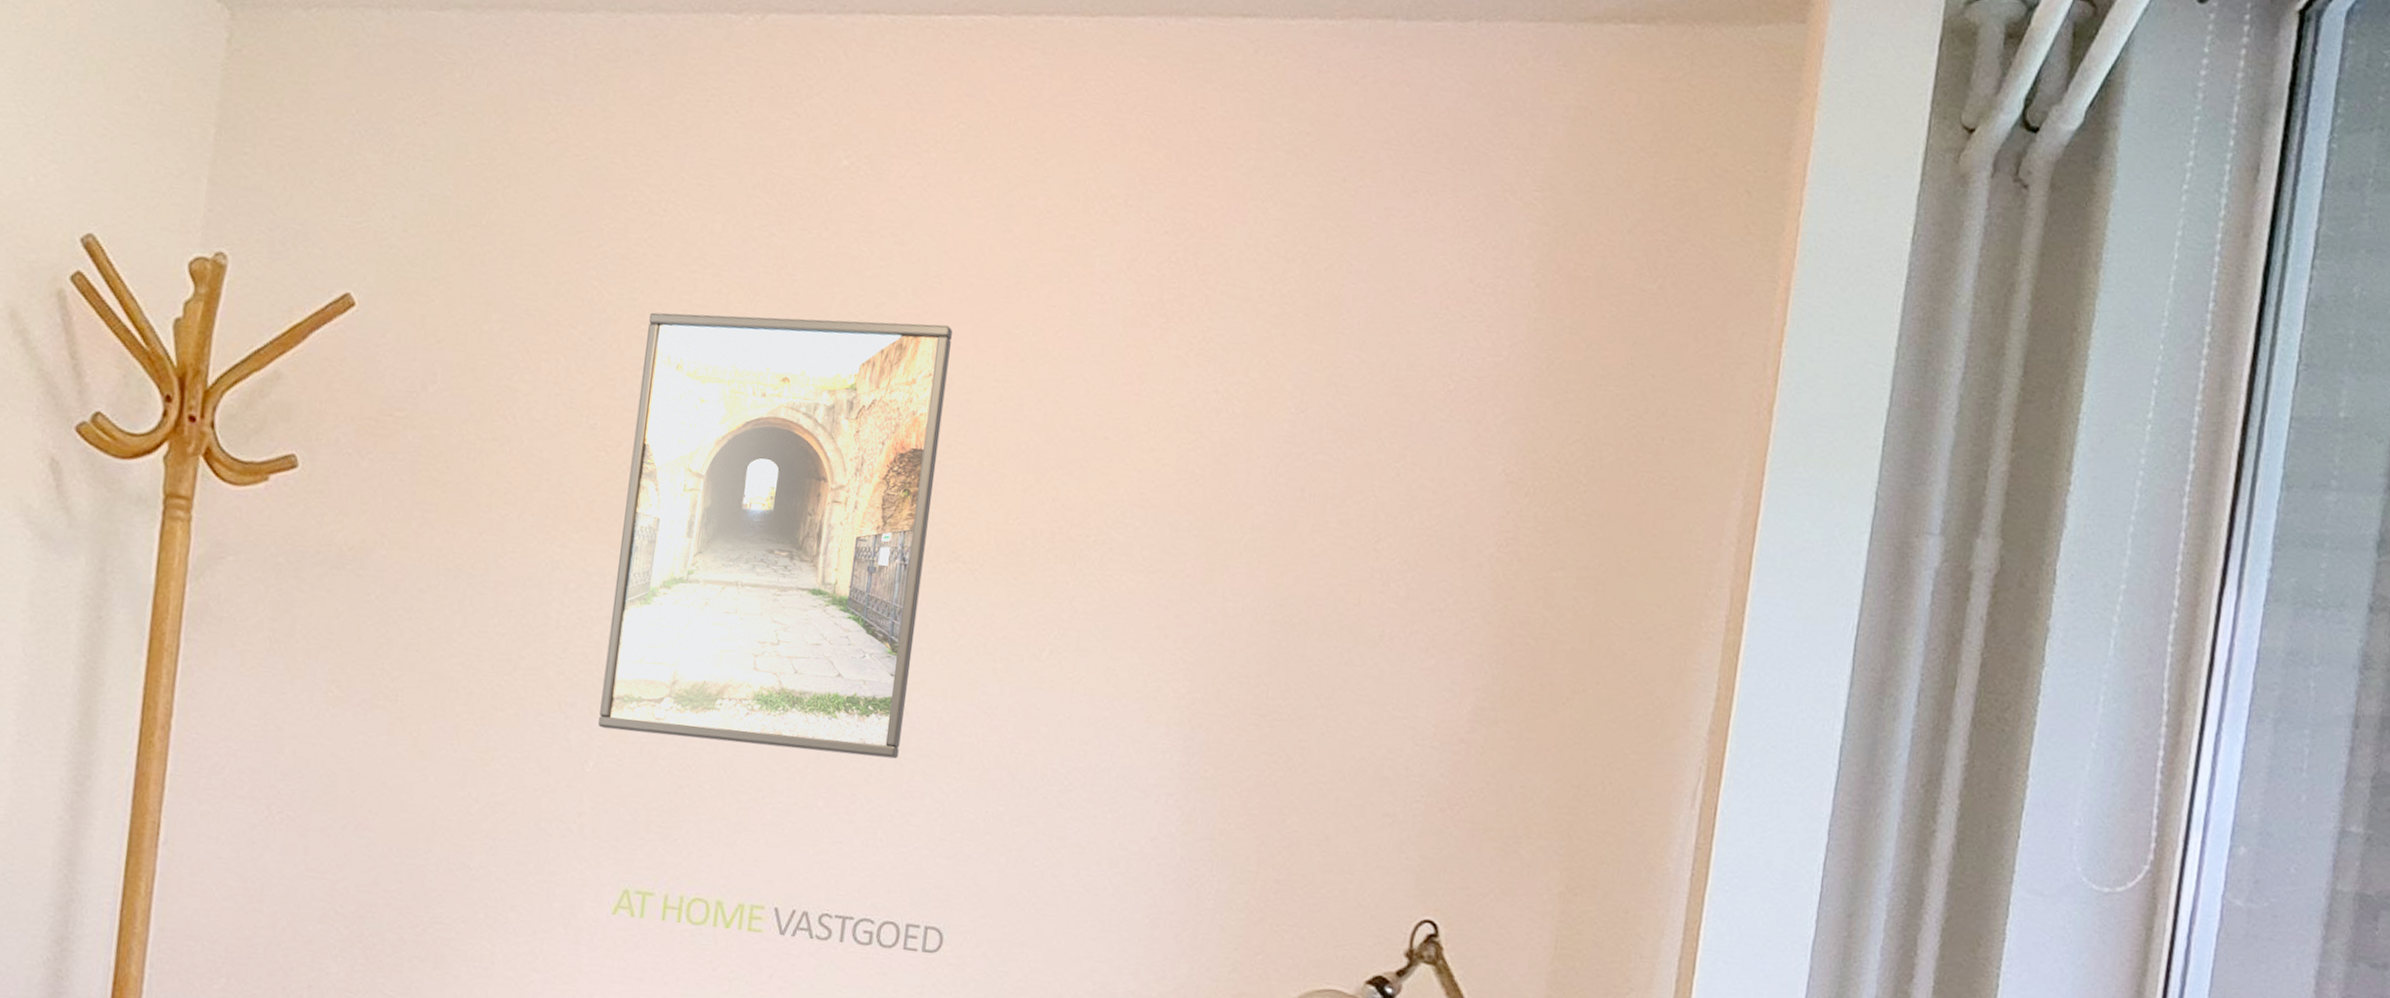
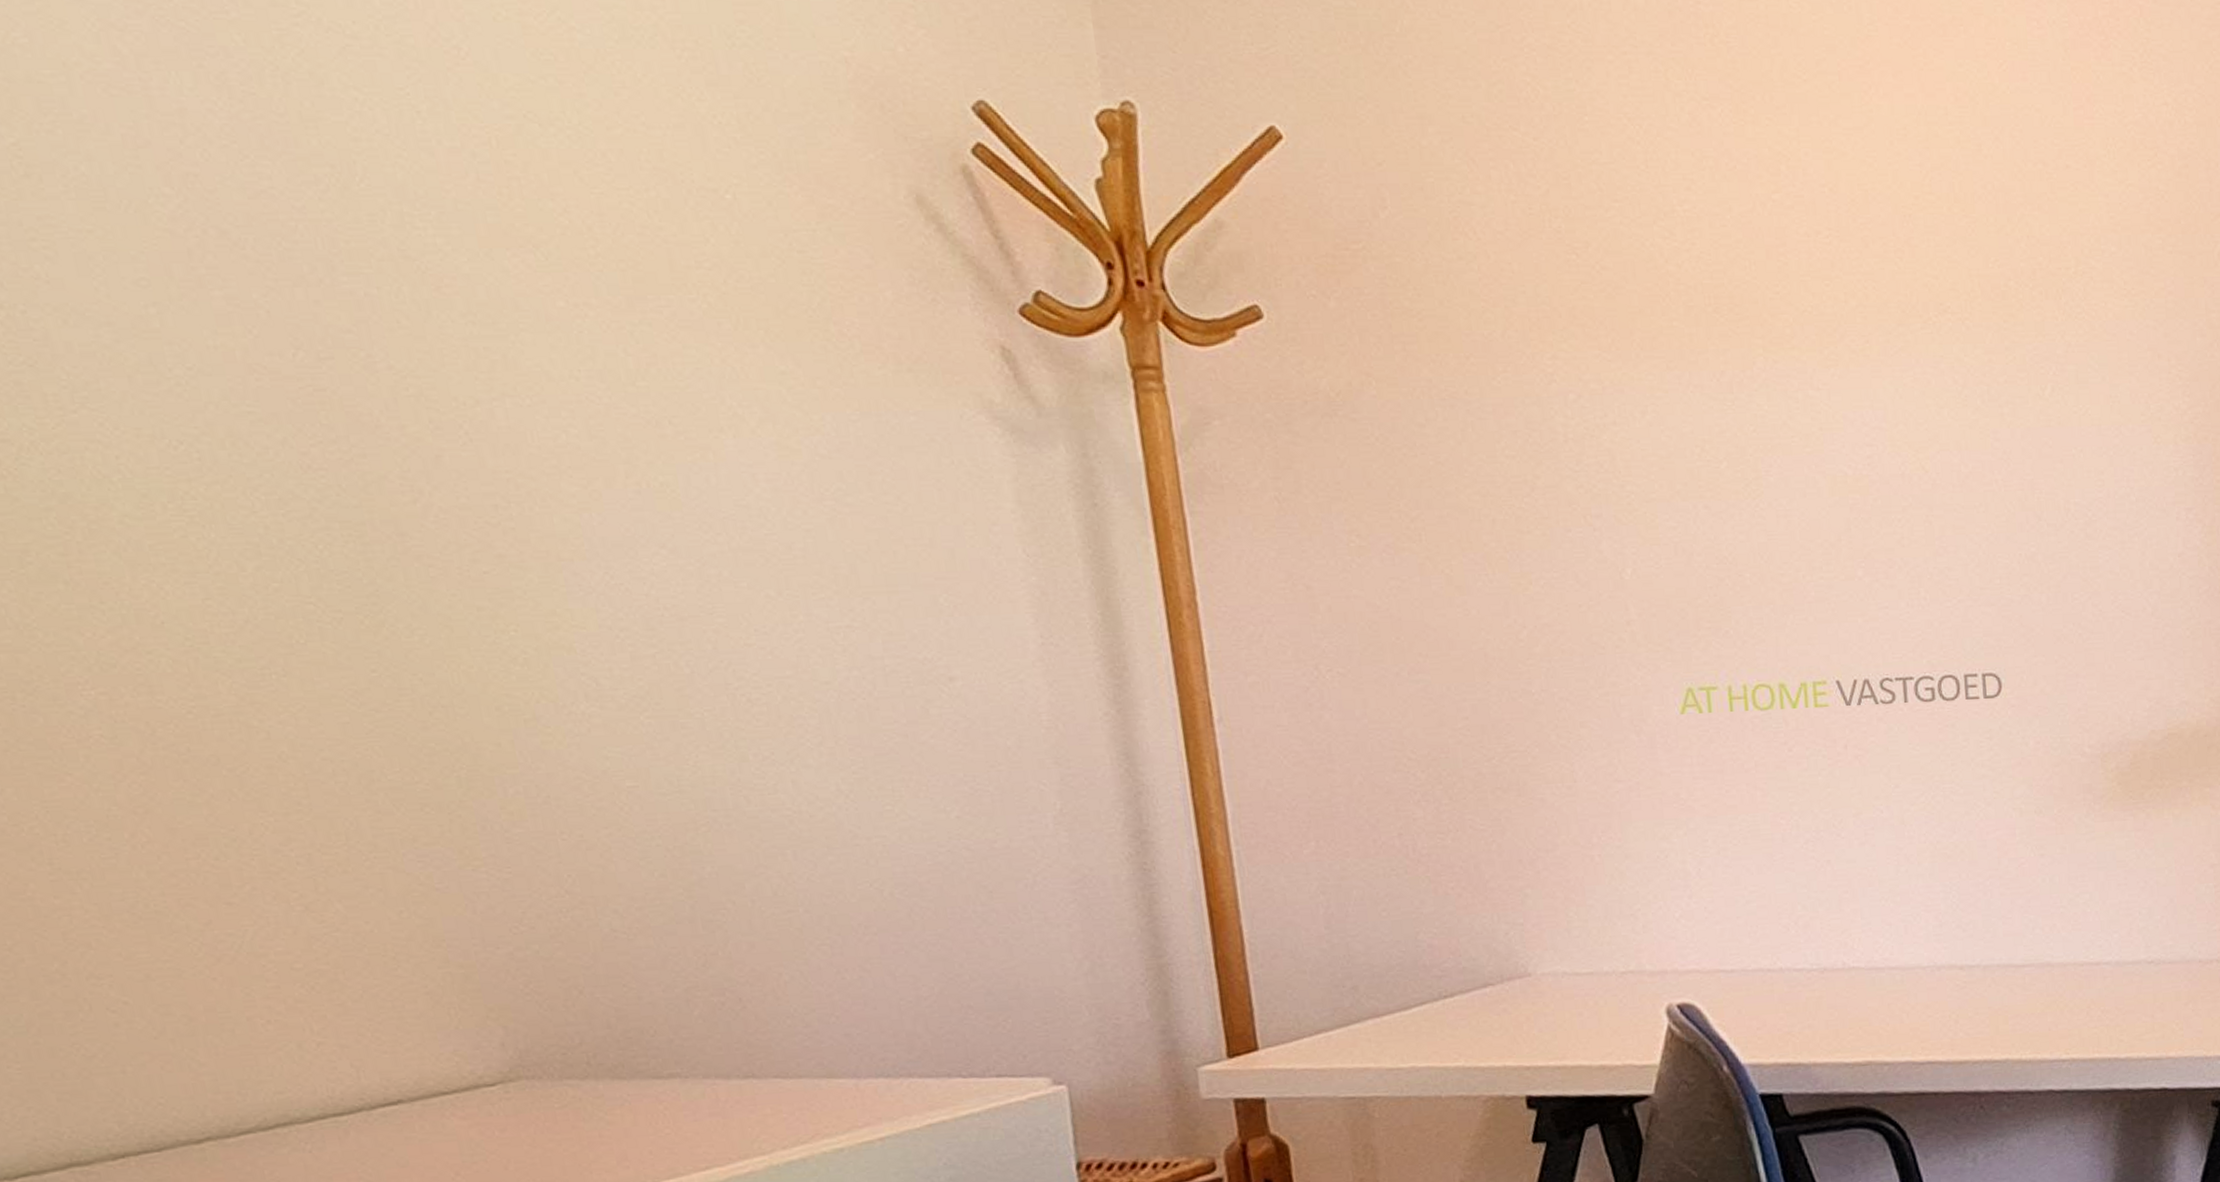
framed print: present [598,312,953,759] -> none [1590,73,1926,535]

